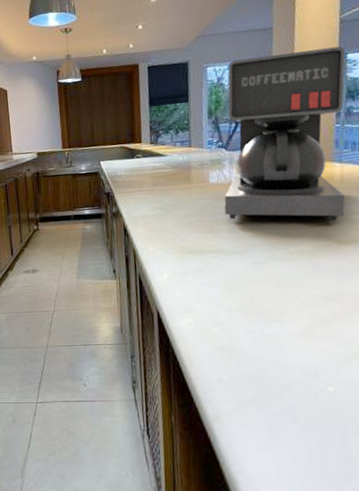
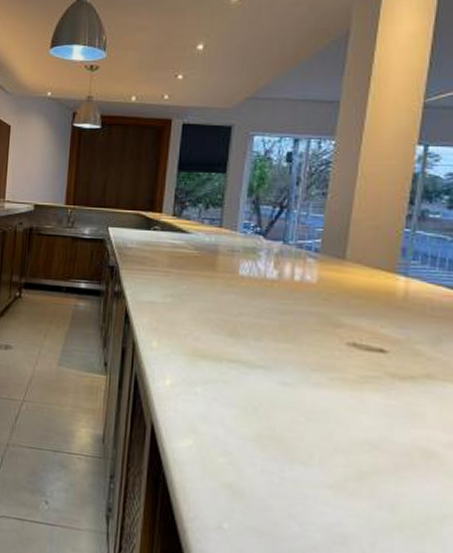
coffee maker: present [224,46,346,221] -> none [253,133,427,347]

